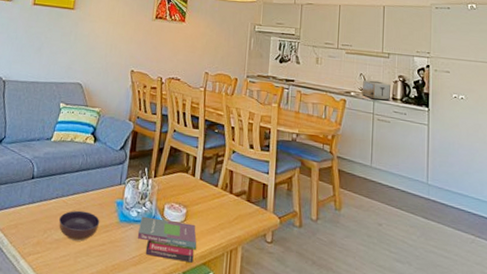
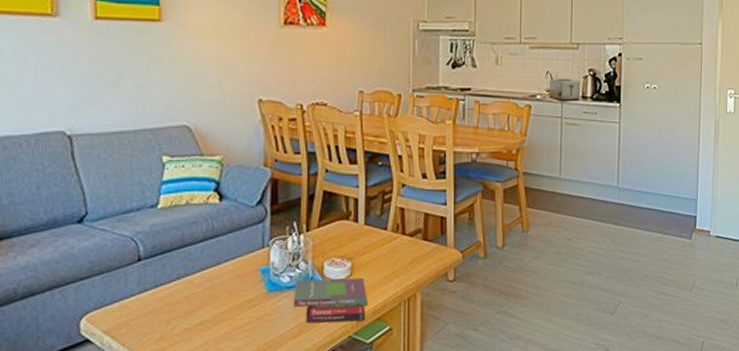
bowl: present [58,210,100,241] -> none [185,288,242,326]

